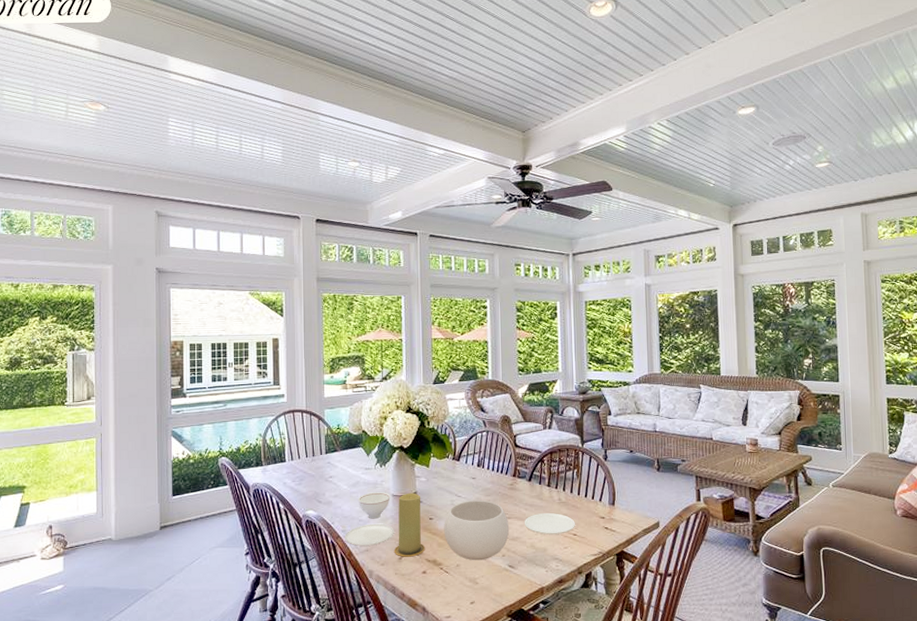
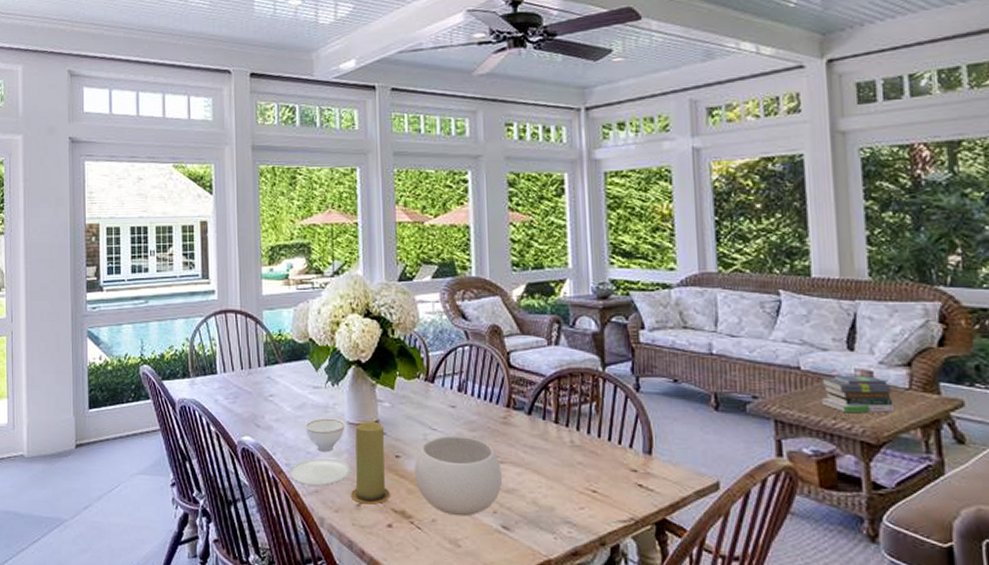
plate: present [524,512,575,535] -> none [522,458,595,489]
books: none [725,442,770,469] -> present [821,375,894,413]

